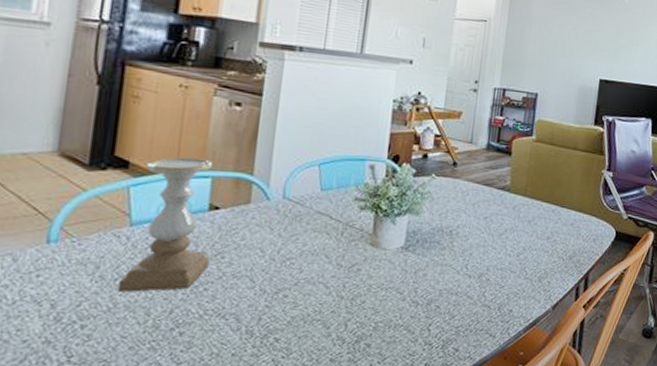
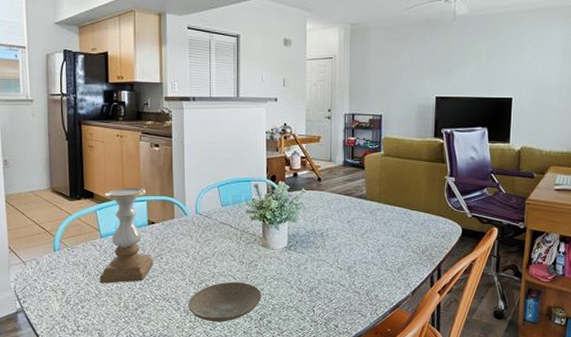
plate: none [253,291,362,347] -> present [188,282,262,322]

